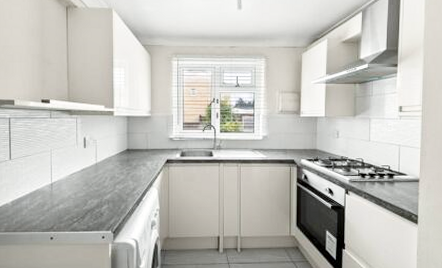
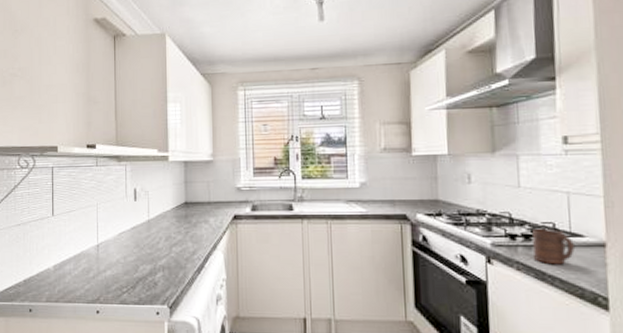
cup: none [375,170,400,194] -> present [532,228,575,265]

